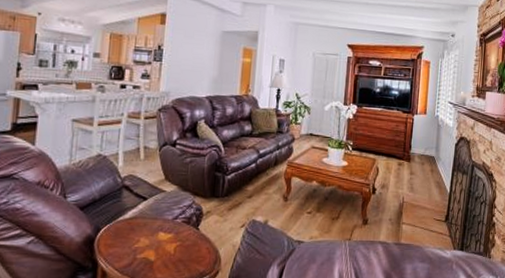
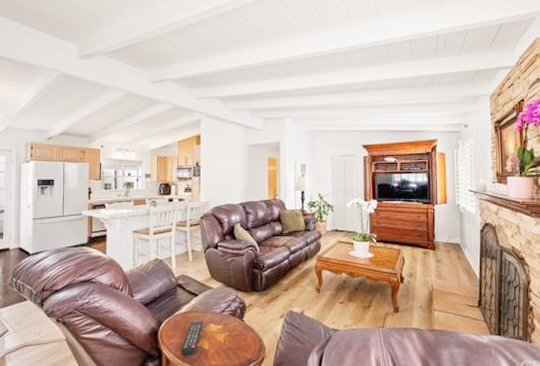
remote control: none [121,228,152,268] -> present [181,321,204,356]

